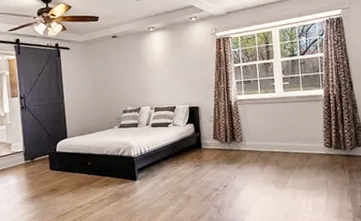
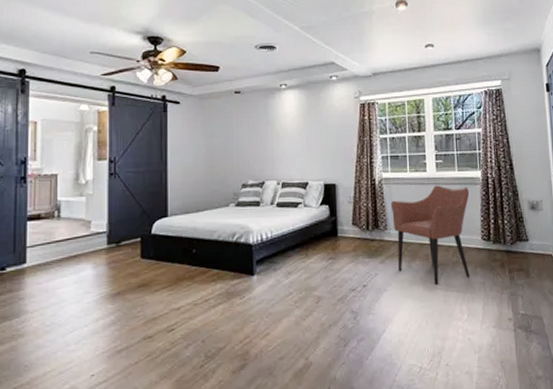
armchair: none [245,103,314,184] -> present [390,185,470,285]

